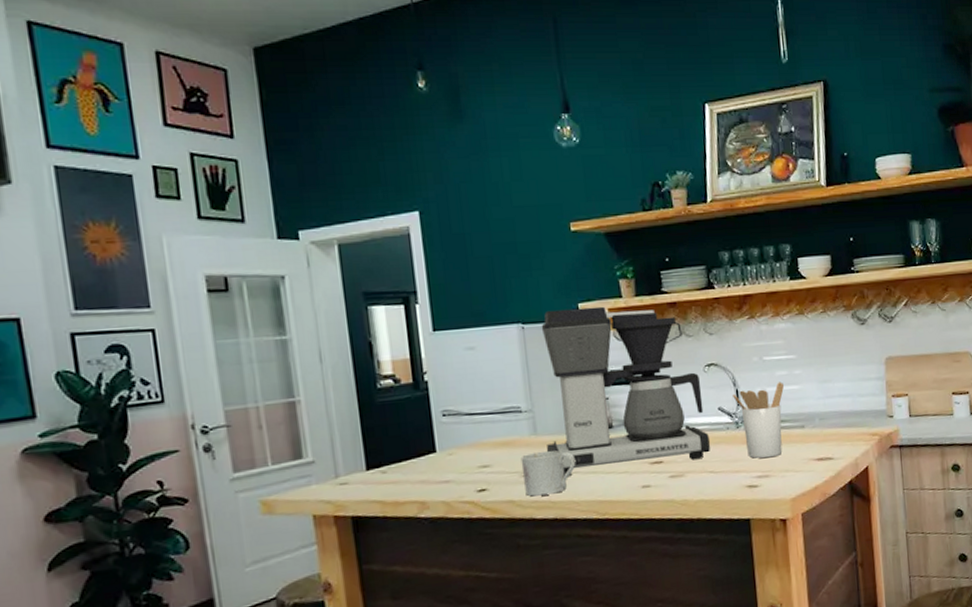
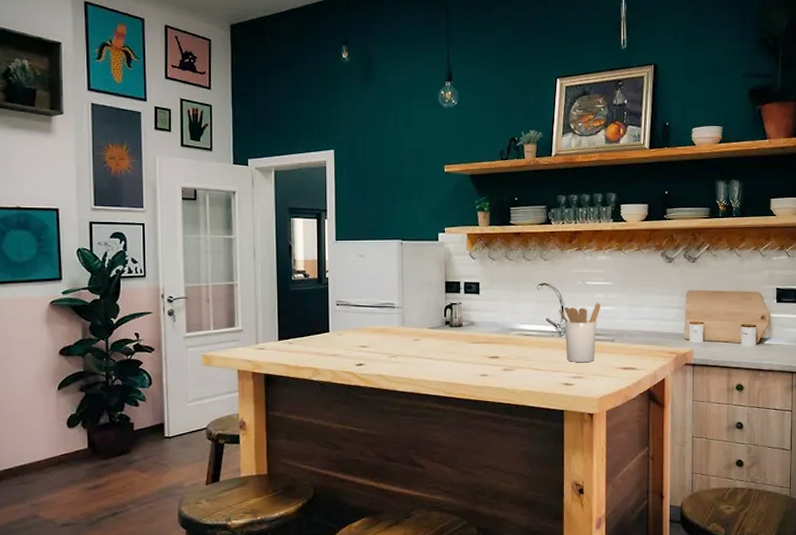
mug: present [520,450,576,497] -> none [391,340,432,374]
coffee maker: present [541,306,710,476] -> none [411,231,537,360]

